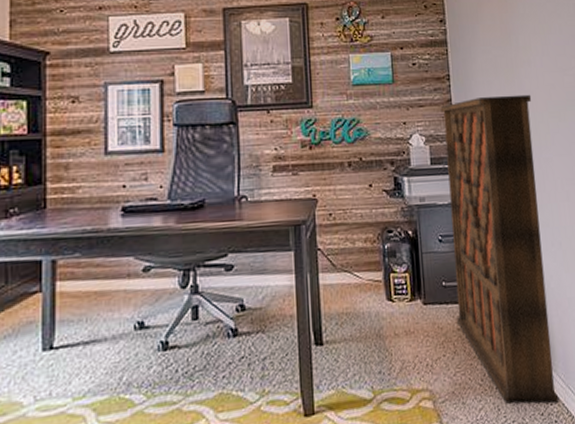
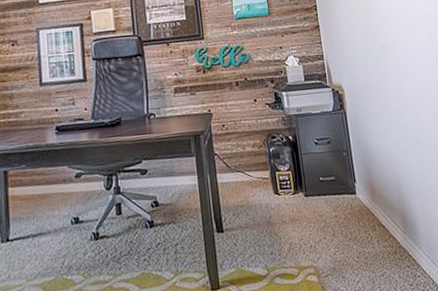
storage cabinet: present [440,94,560,405] -> none [310,18,426,278]

